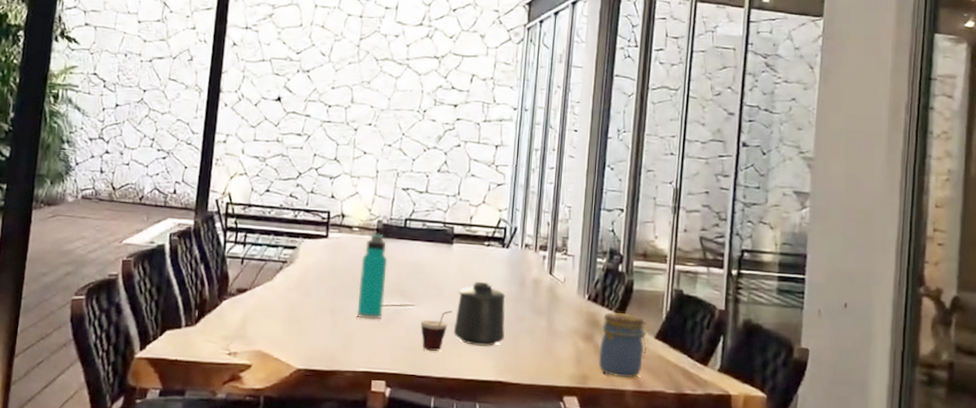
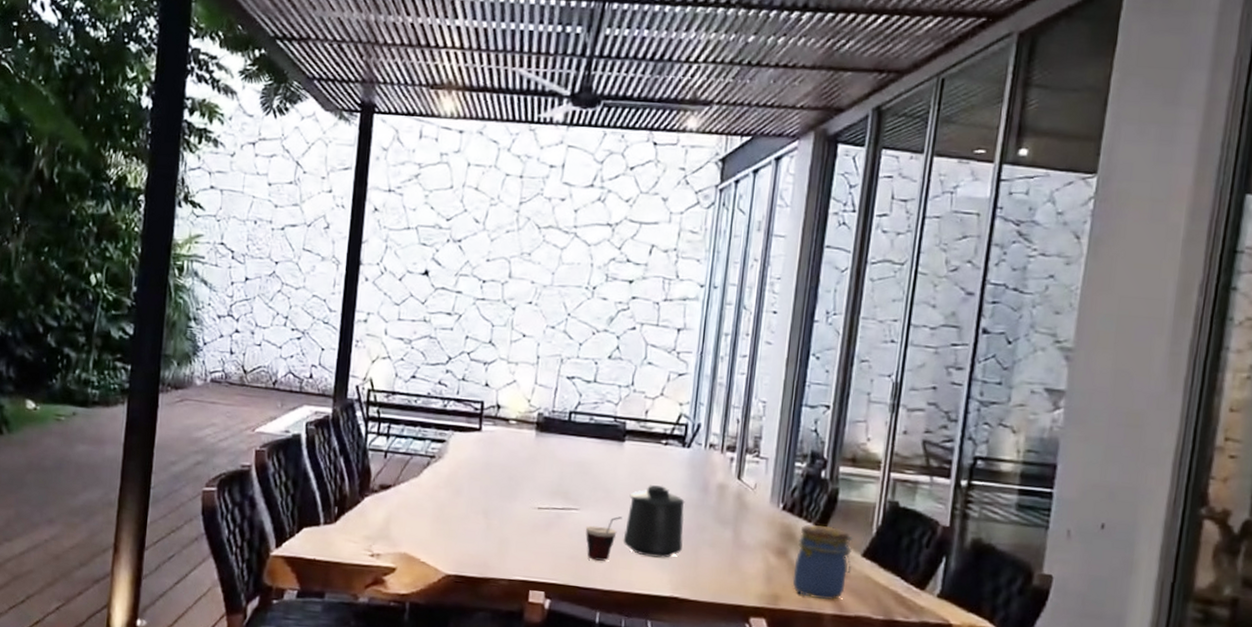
water bottle: present [356,233,388,320] -> none [513,427,549,524]

